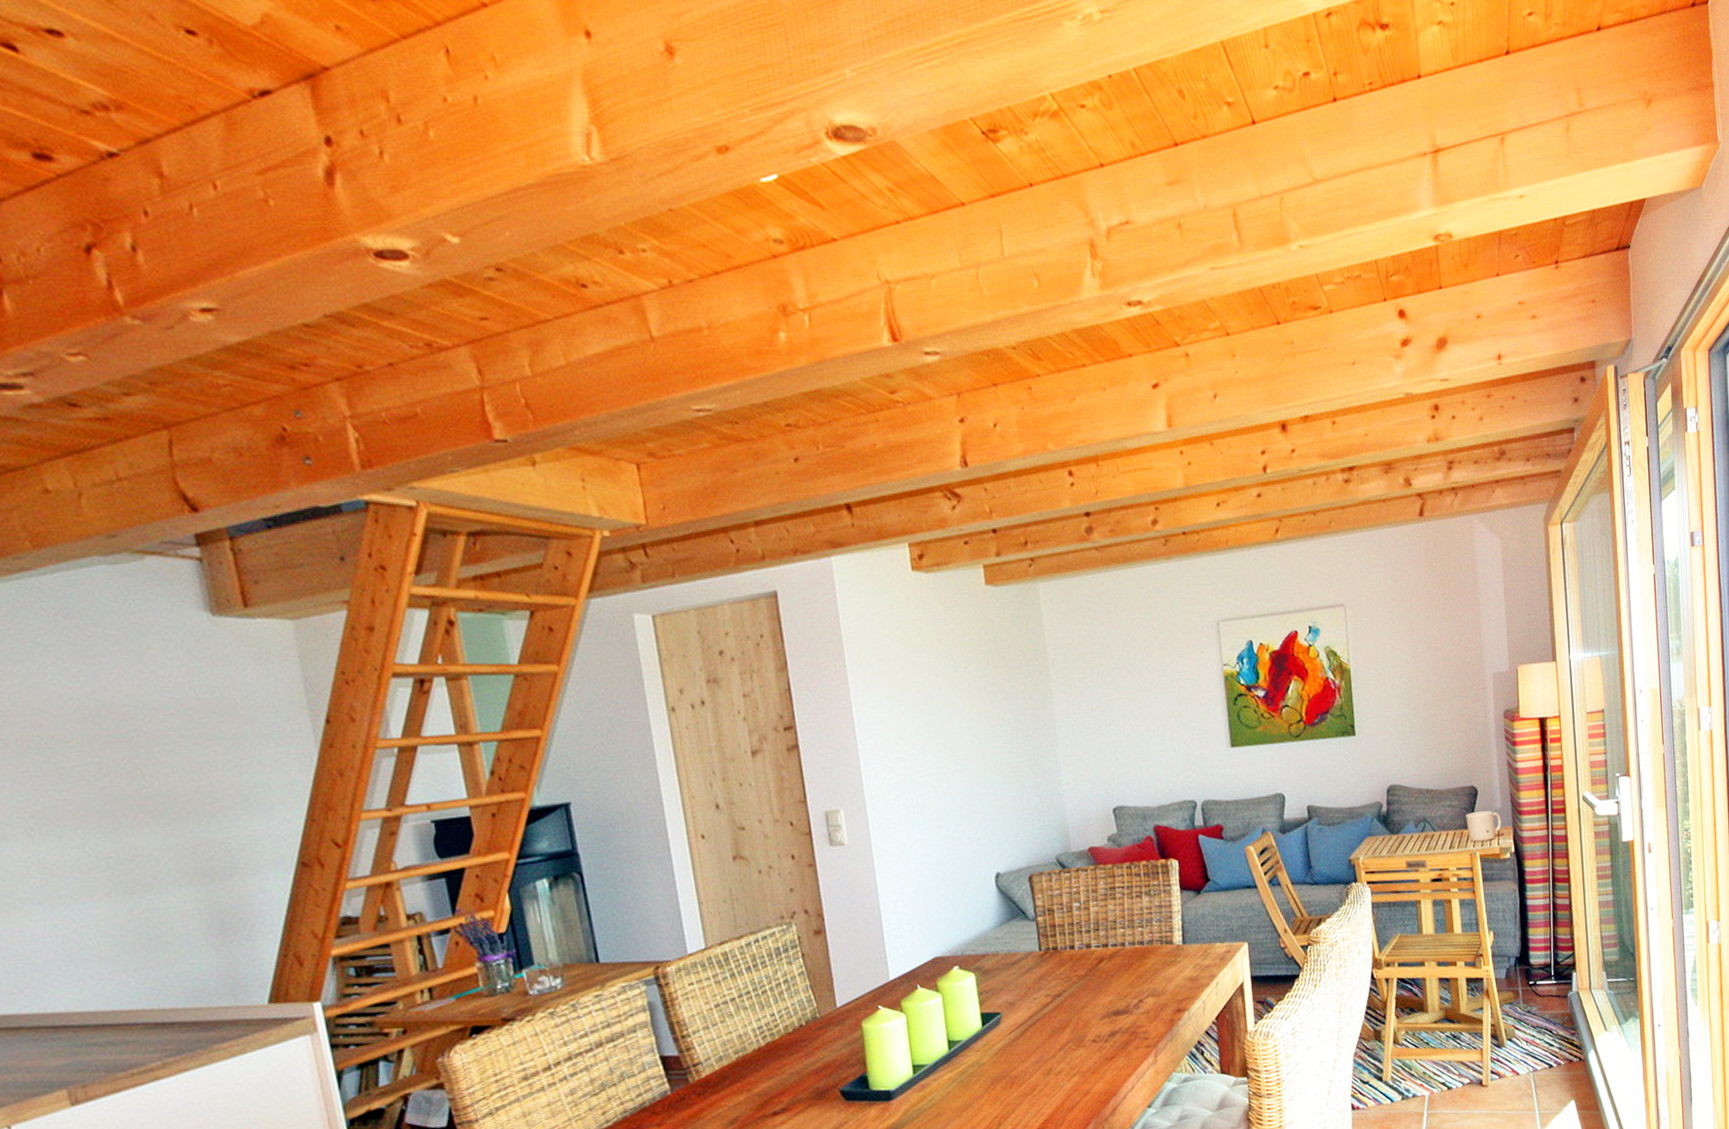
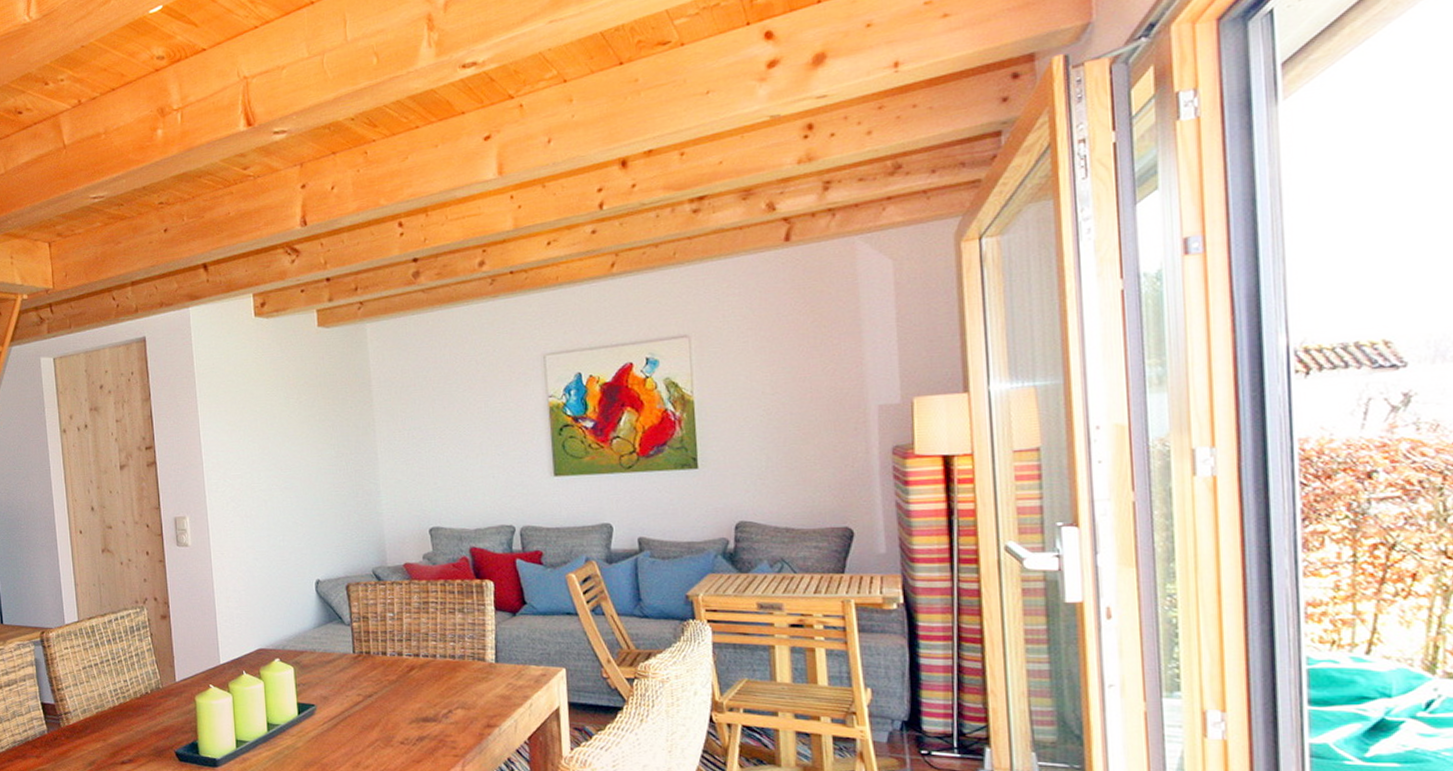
mug: present [1466,810,1502,842] -> none [837,555,887,588]

